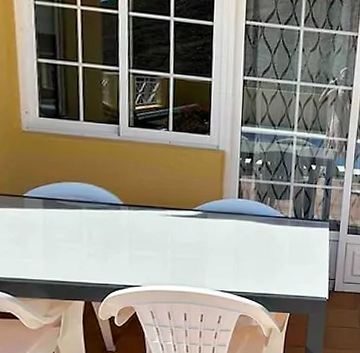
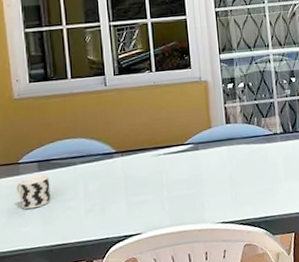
cup: none [19,211,54,243] -> present [15,174,51,210]

